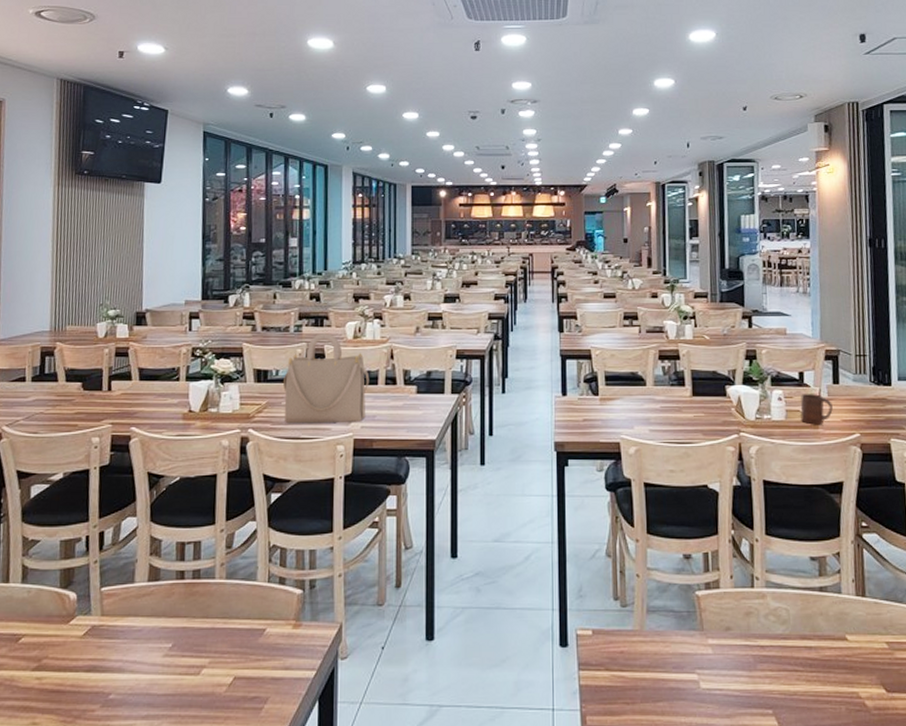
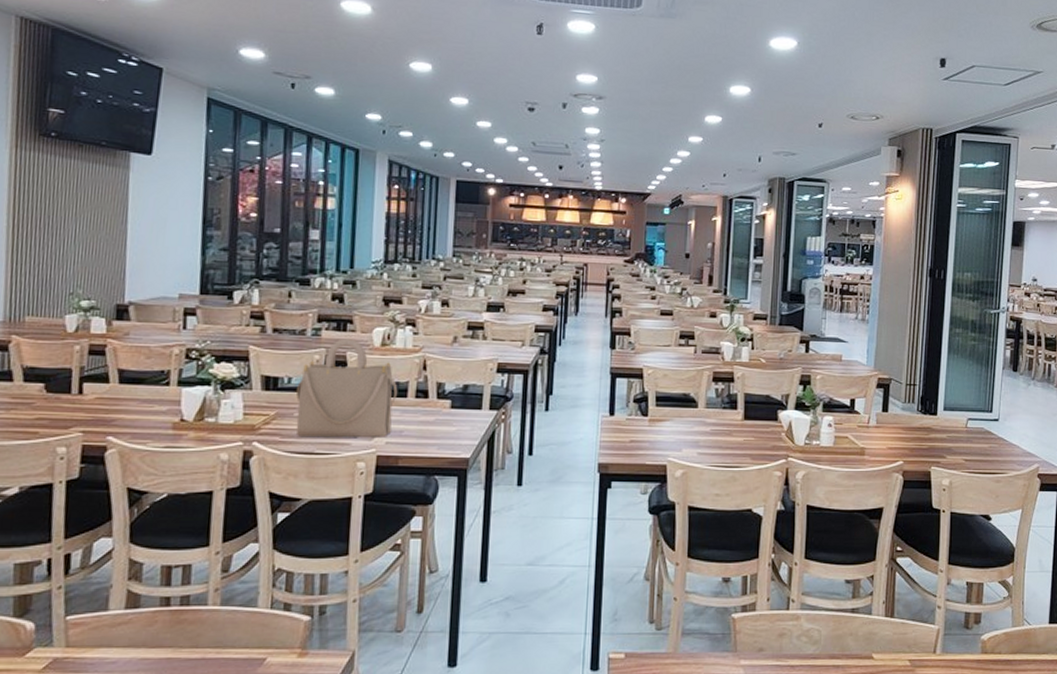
cup: present [800,394,833,425] -> none [848,421,880,452]

